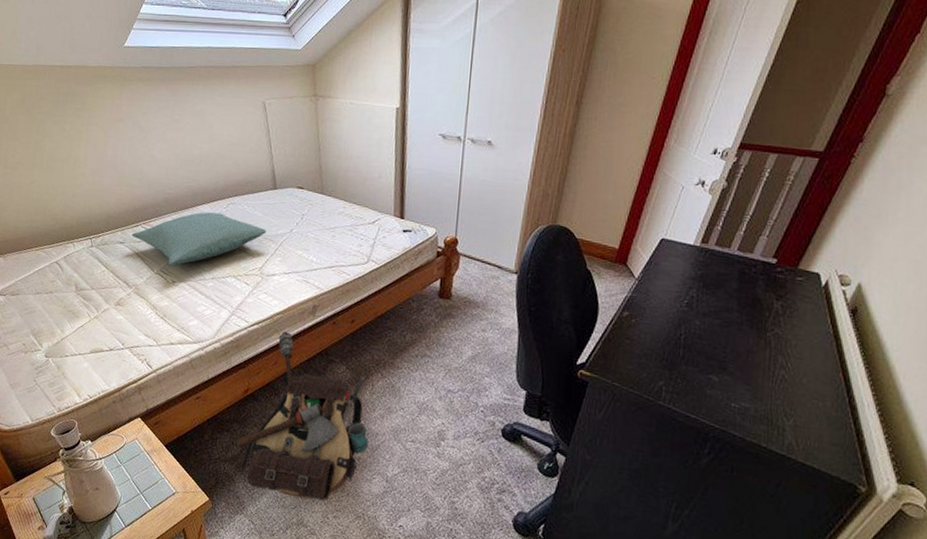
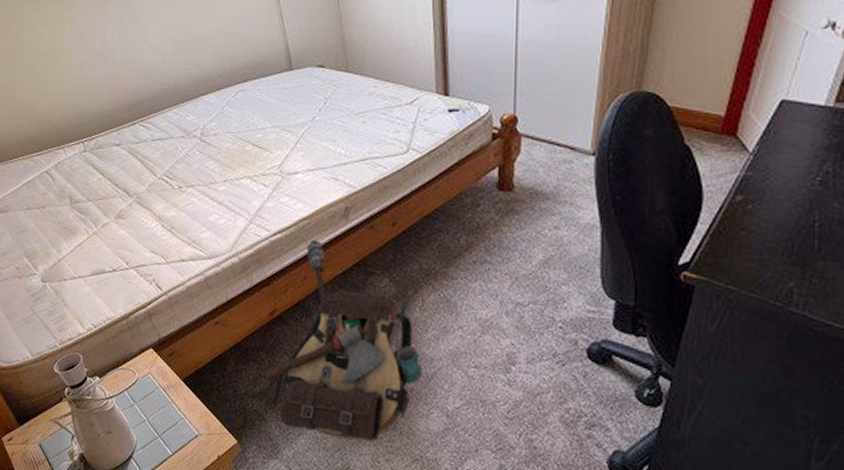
pillow: present [131,212,267,266] -> none [128,103,285,169]

